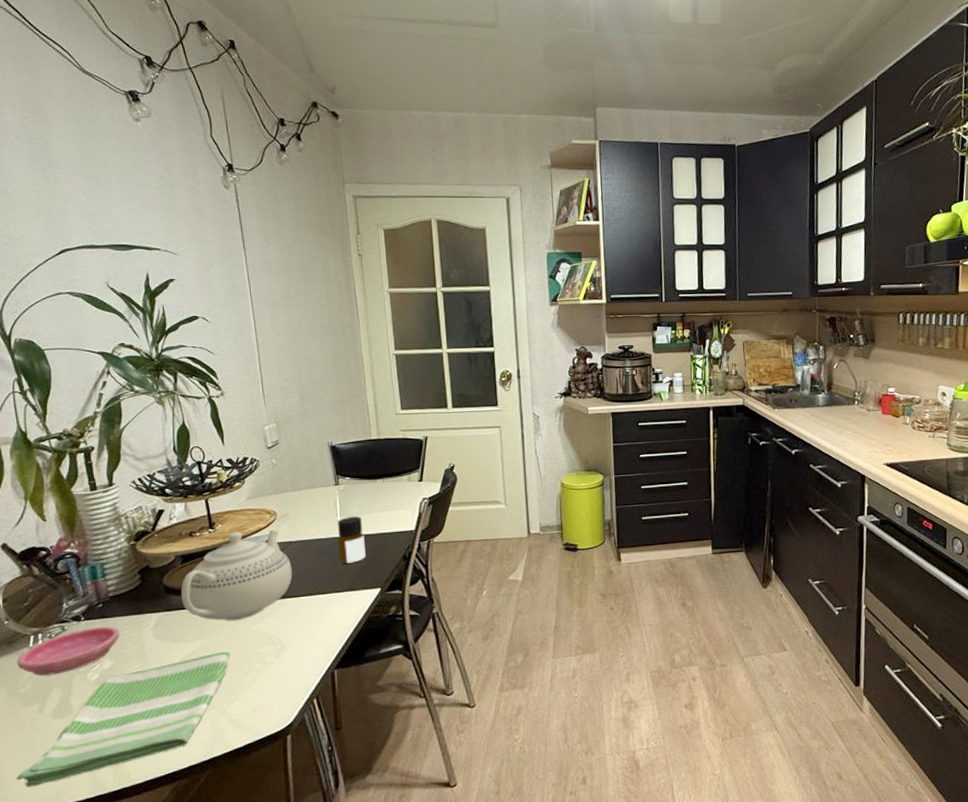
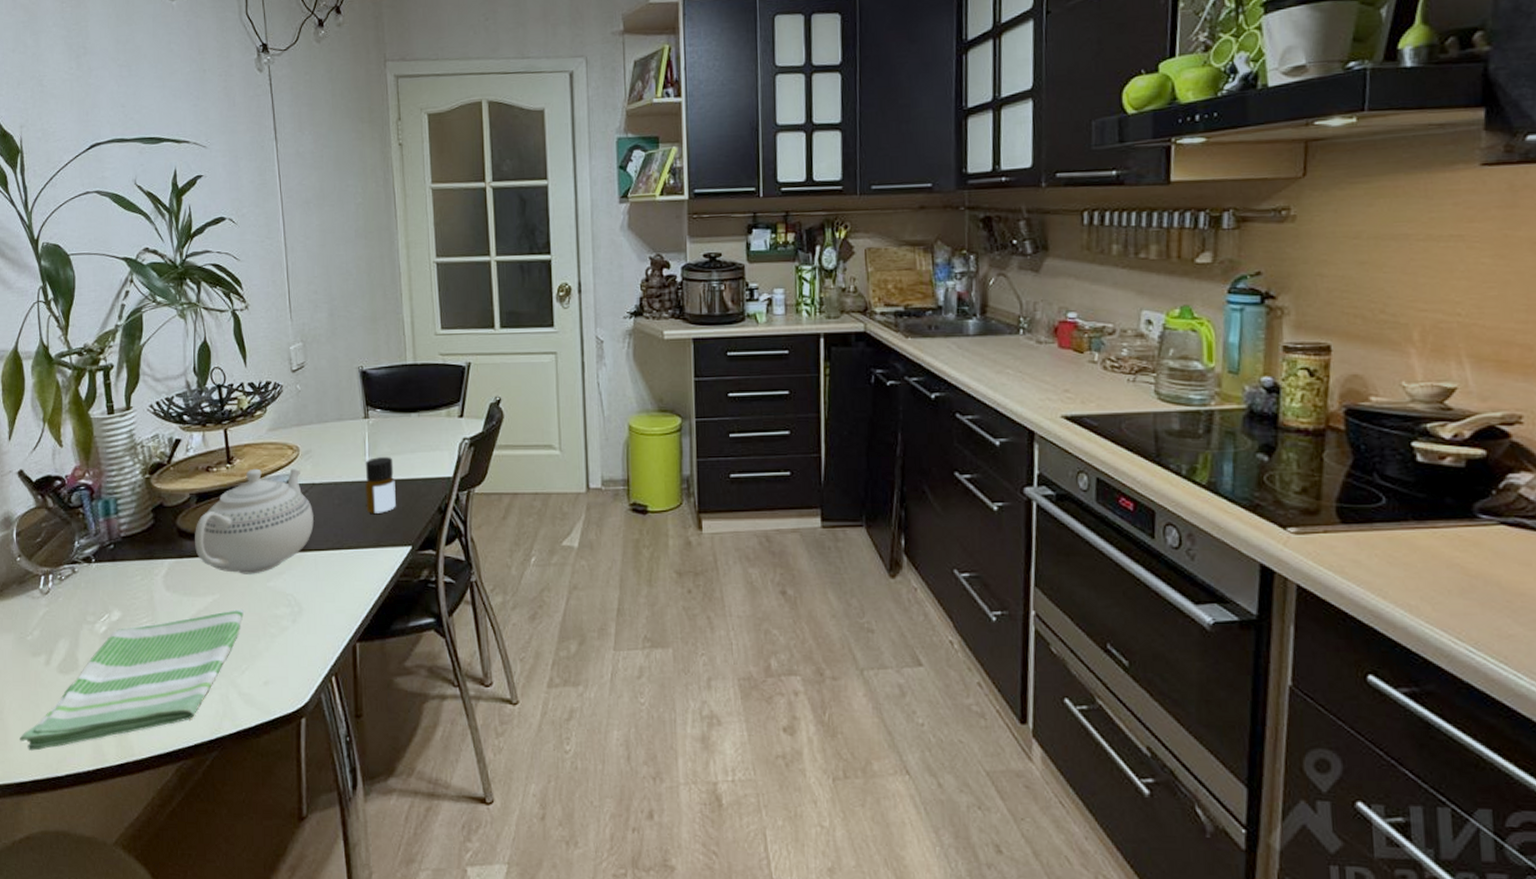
saucer: present [17,626,120,676] -> none [27,571,130,623]

